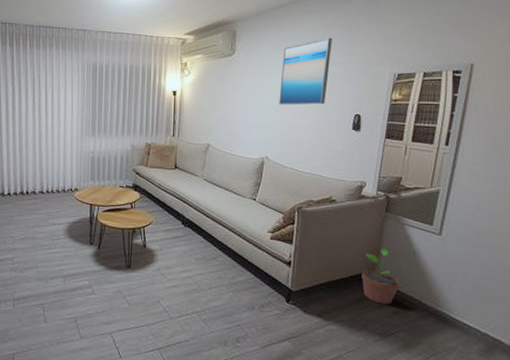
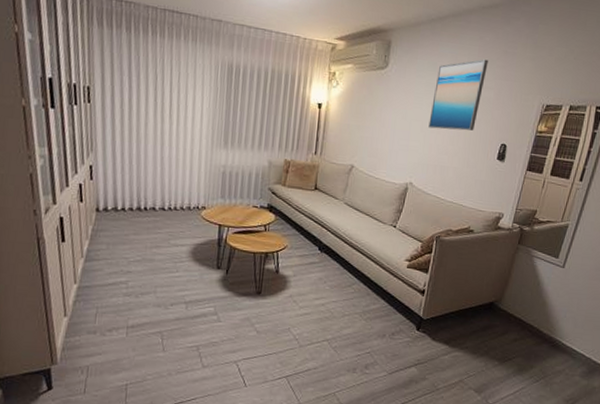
potted plant: present [361,248,401,305] -> none [489,278,523,332]

